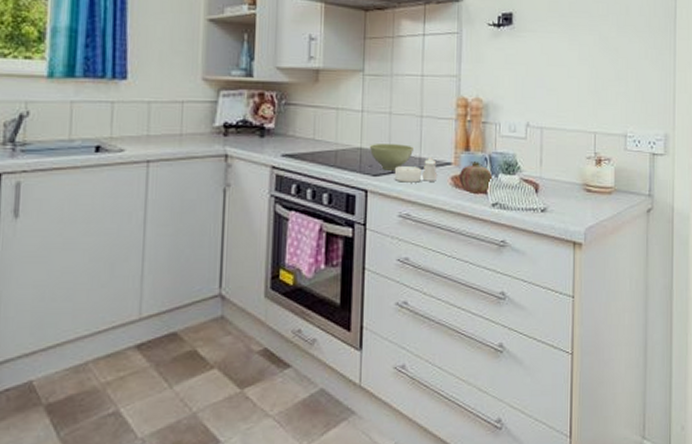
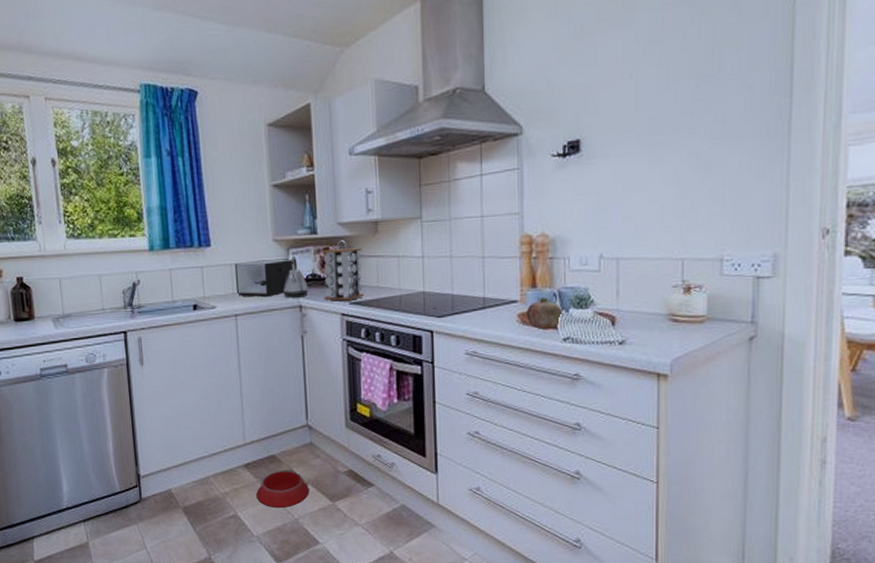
pet bowl: none [147,350,214,399] -> present [256,470,309,507]
toaster: none [151,100,224,143] -> present [234,259,295,298]
kettle: none [207,98,237,145] -> present [282,255,309,298]
spice rack: none [254,86,300,153] -> present [321,240,364,301]
bowl: present [369,144,413,171] -> none [432,286,477,312]
sugar bowl: present [394,157,438,183] -> none [458,296,504,322]

